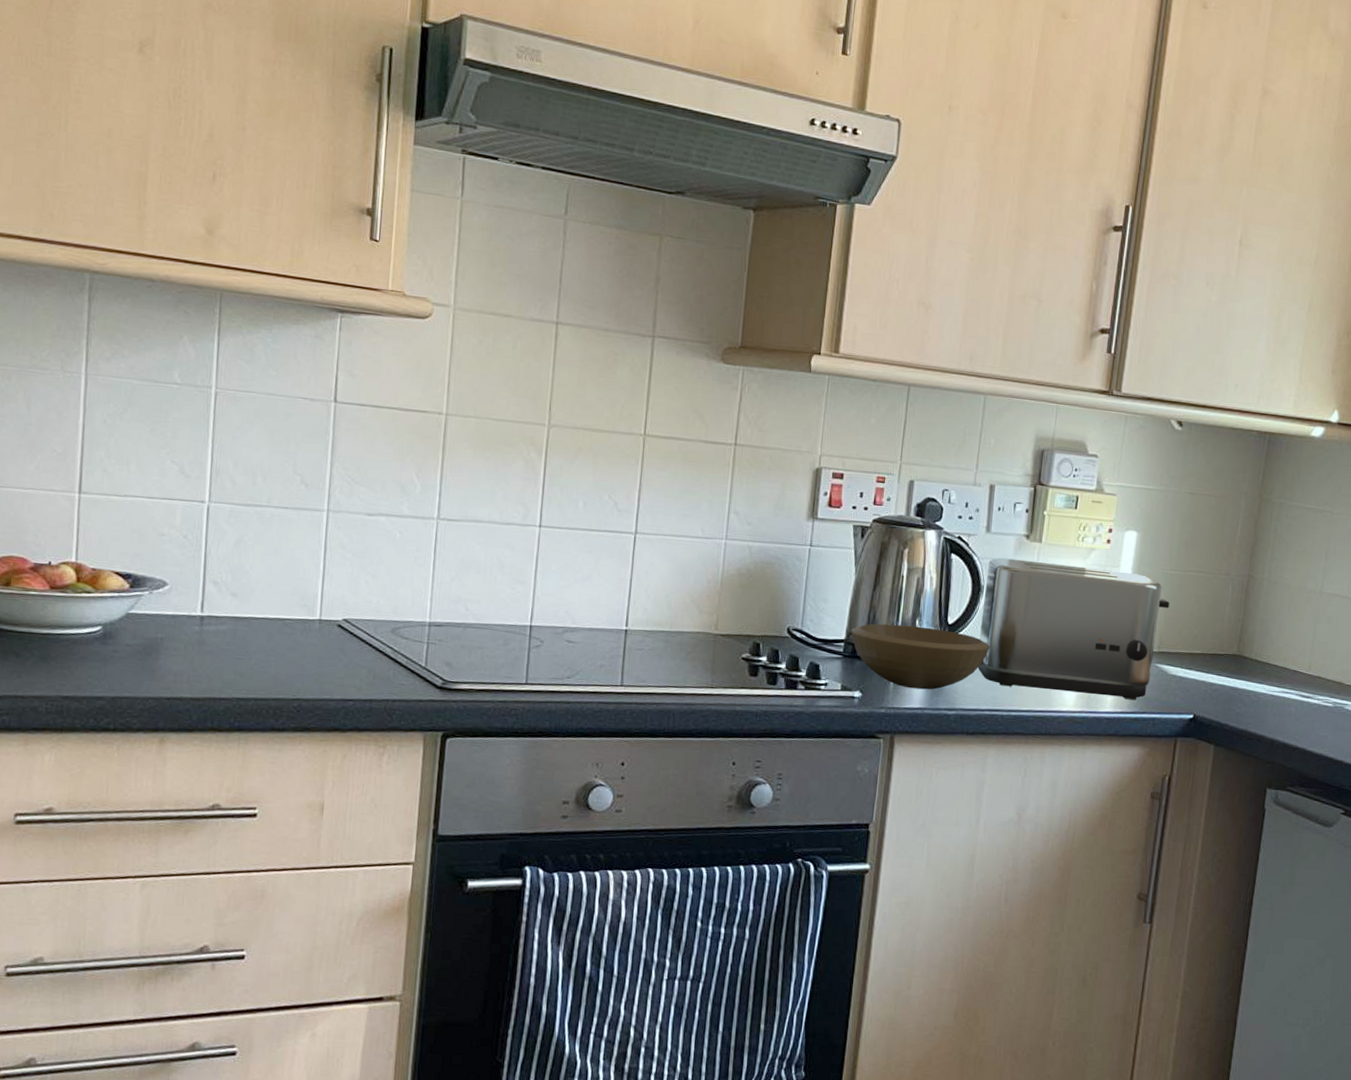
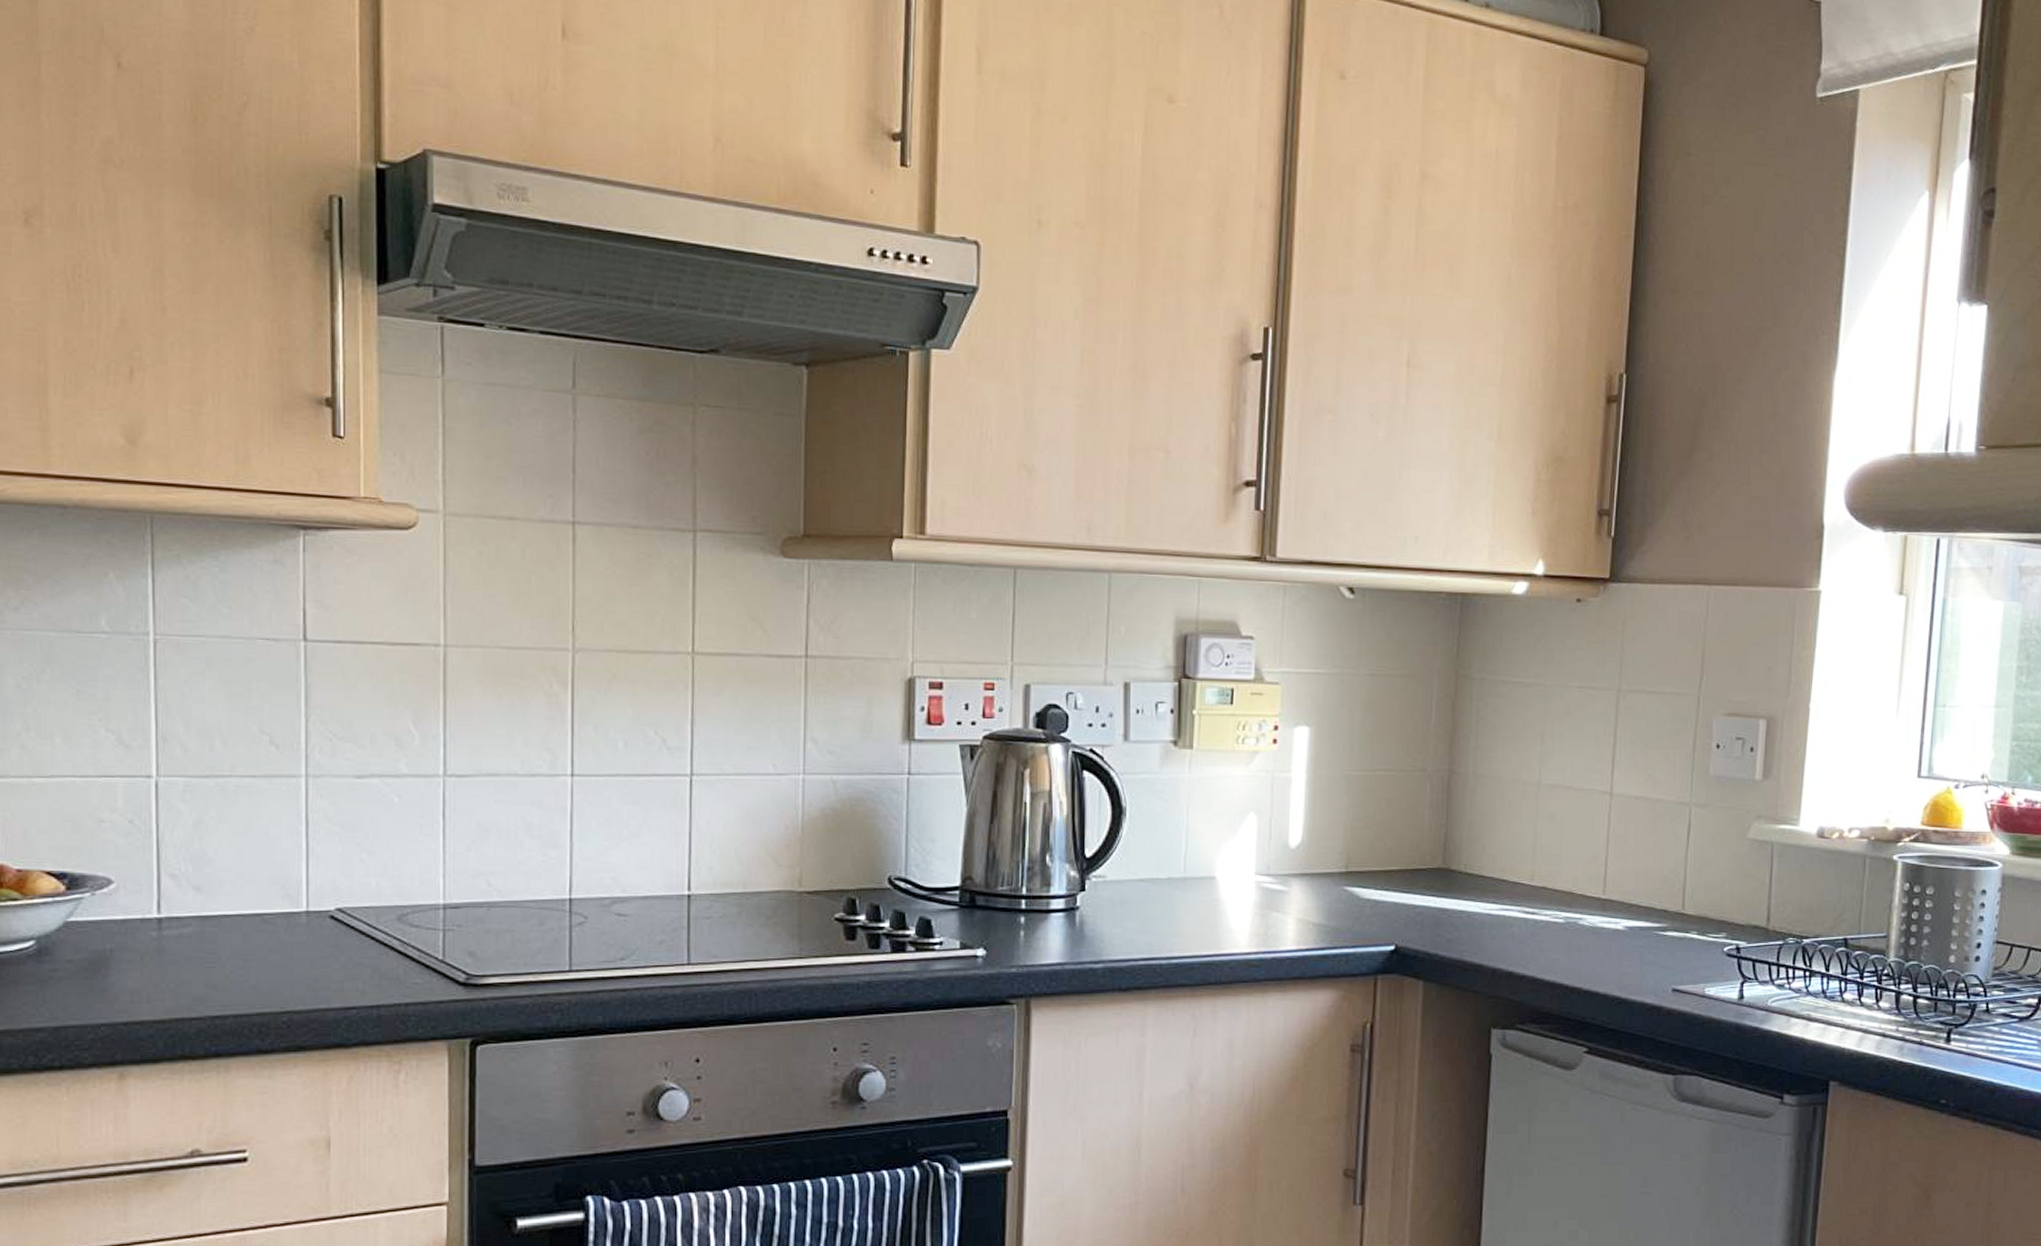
bowl: present [851,623,989,690] -> none [967,863,1138,940]
toaster: present [978,557,1170,699] -> none [1126,771,1355,932]

